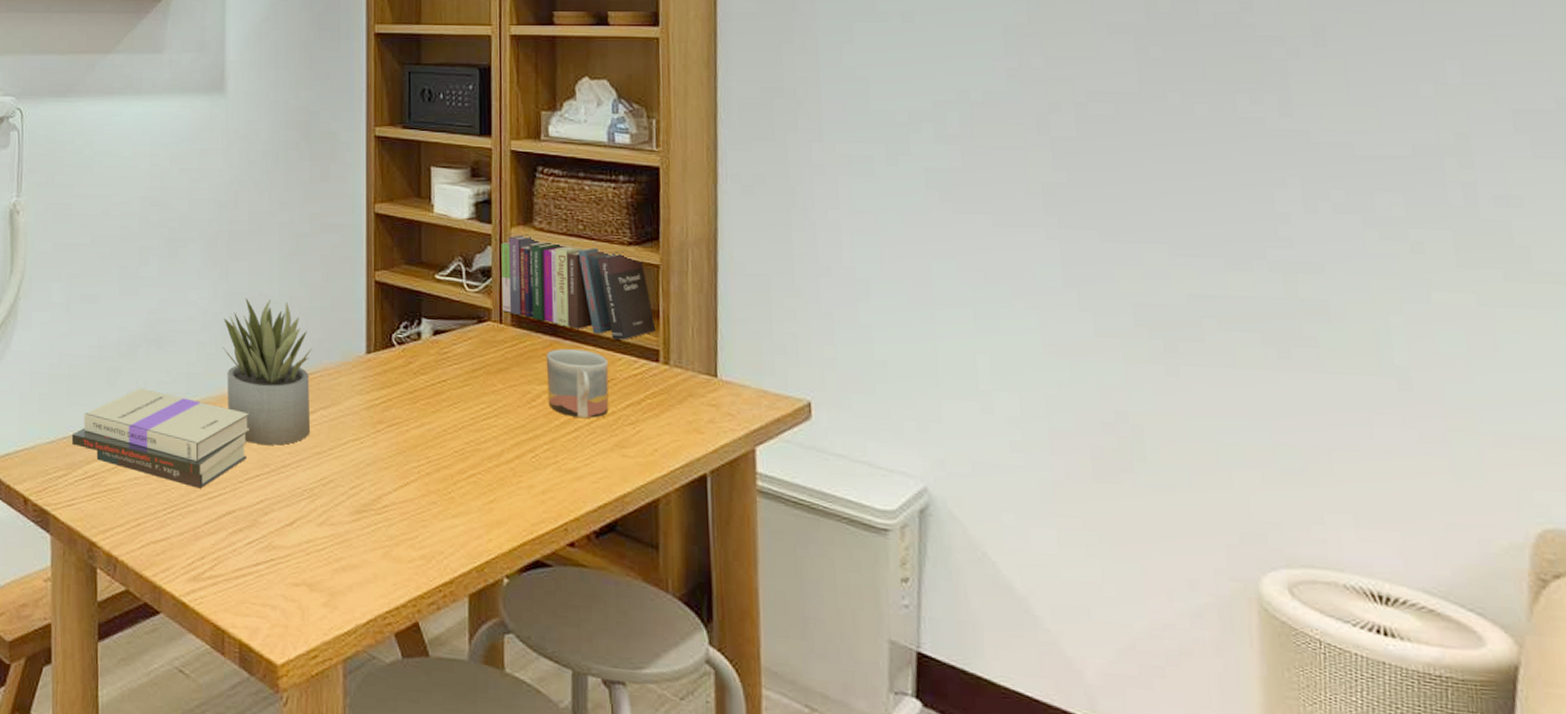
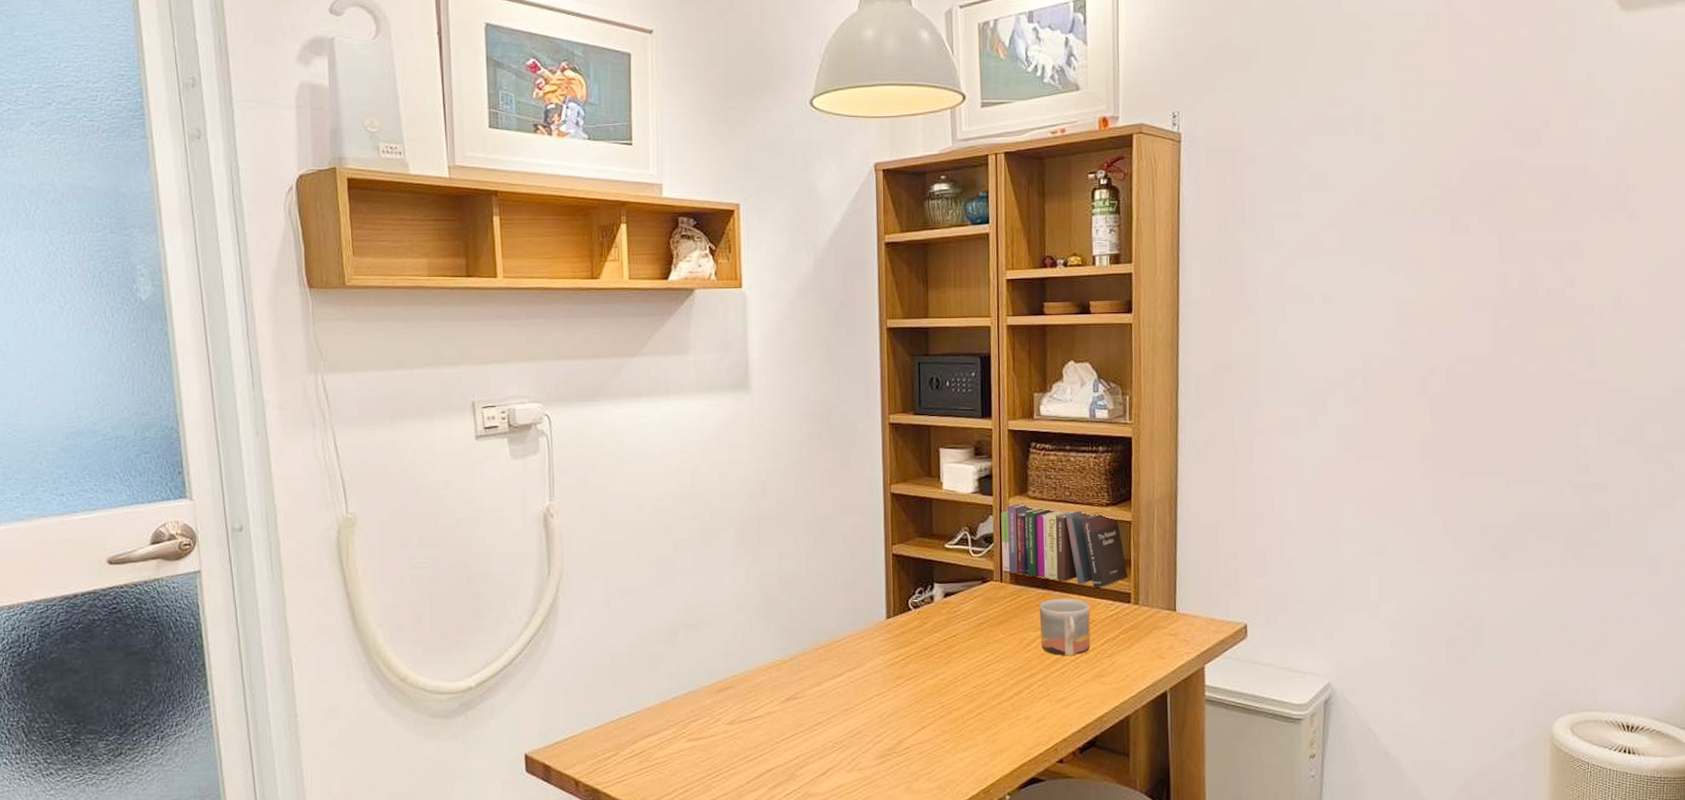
books: present [71,387,249,489] -> none [617,668,784,753]
succulent plant: present [222,297,312,445] -> none [756,578,838,708]

